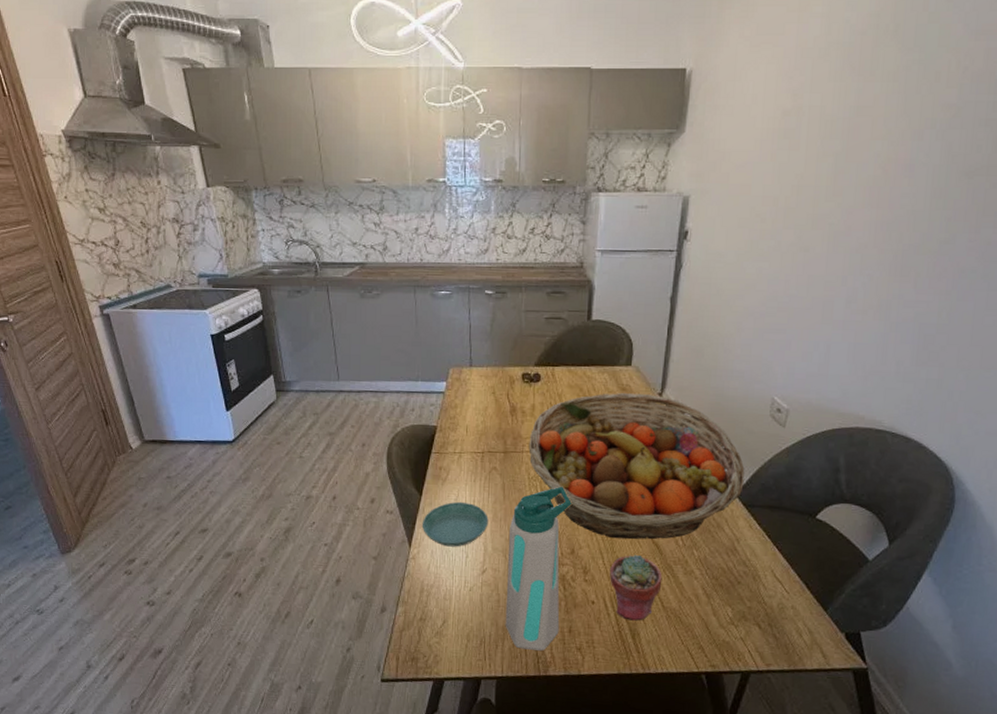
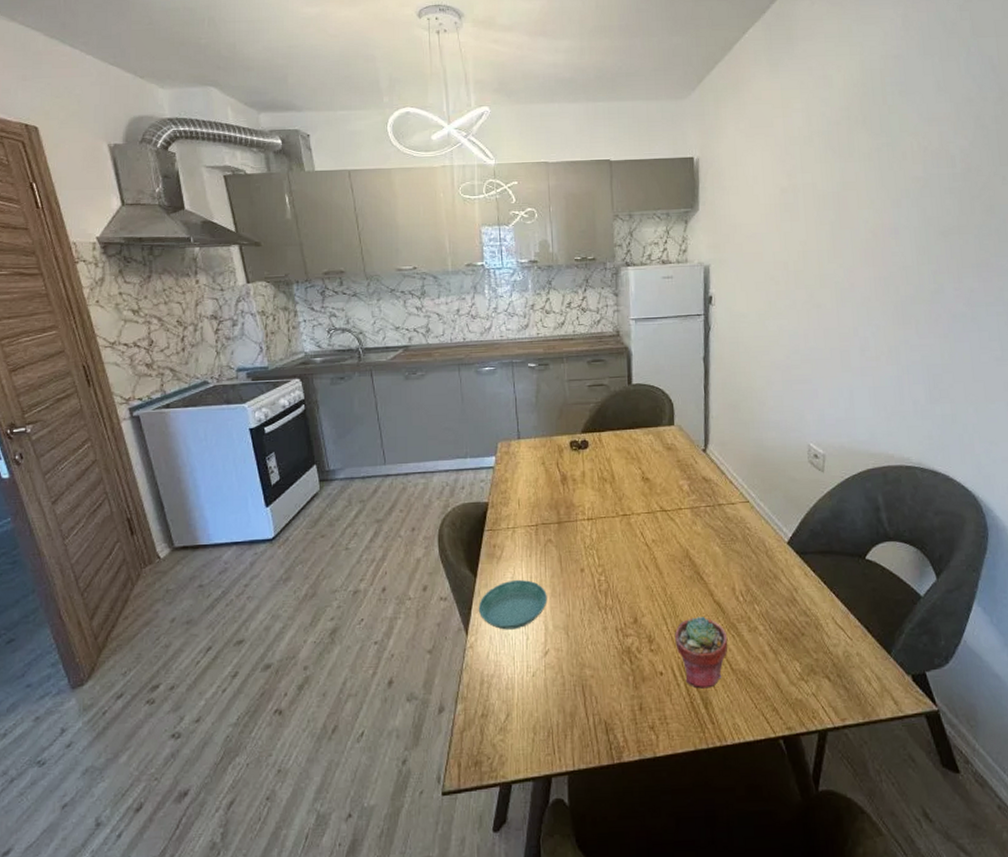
water bottle: present [505,486,572,651] -> none [568,552,630,736]
fruit basket: present [528,393,745,540] -> none [582,451,794,602]

